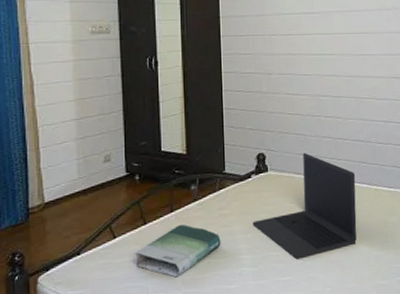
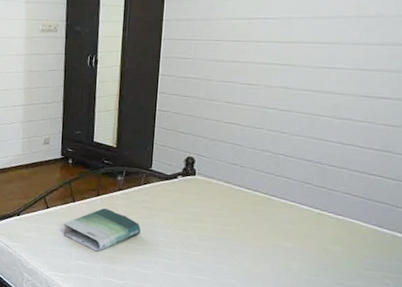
laptop: present [252,153,357,260] -> none [173,163,296,264]

